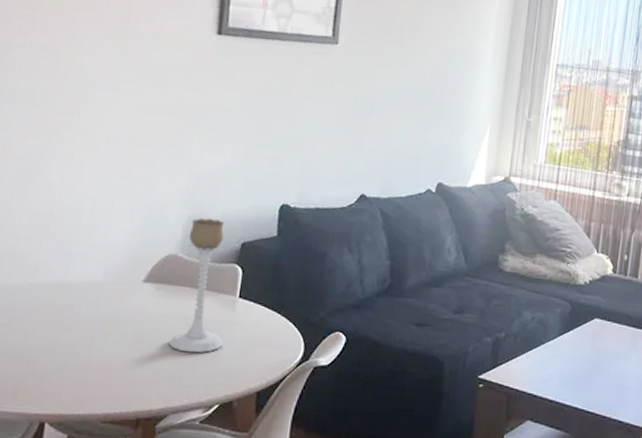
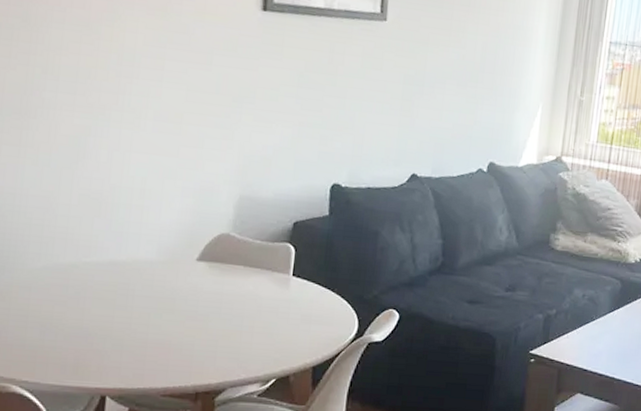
candle holder: present [169,218,225,353] -> none [225,197,278,330]

